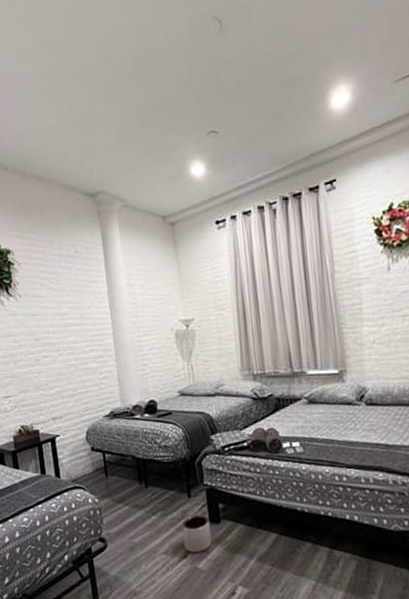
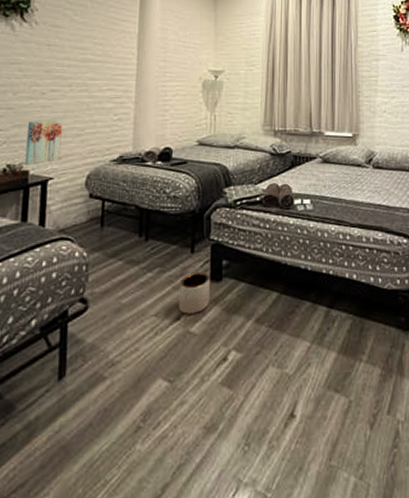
wall art: none [30,383,62,426] -> present [25,120,63,166]

